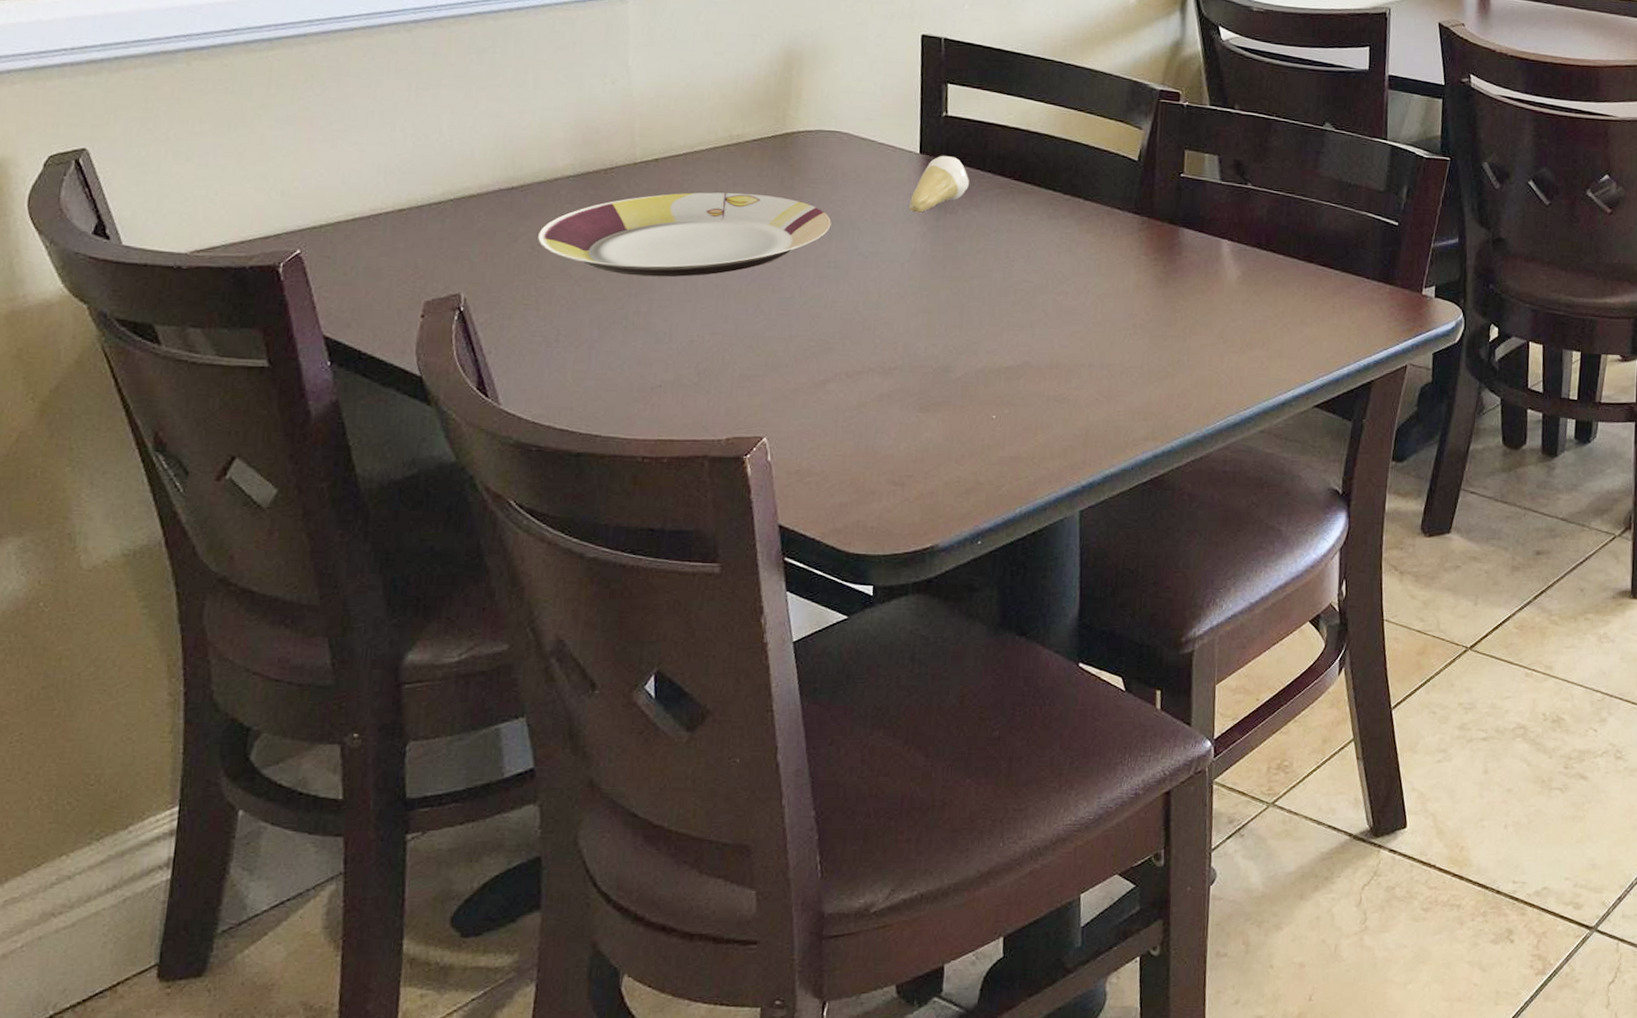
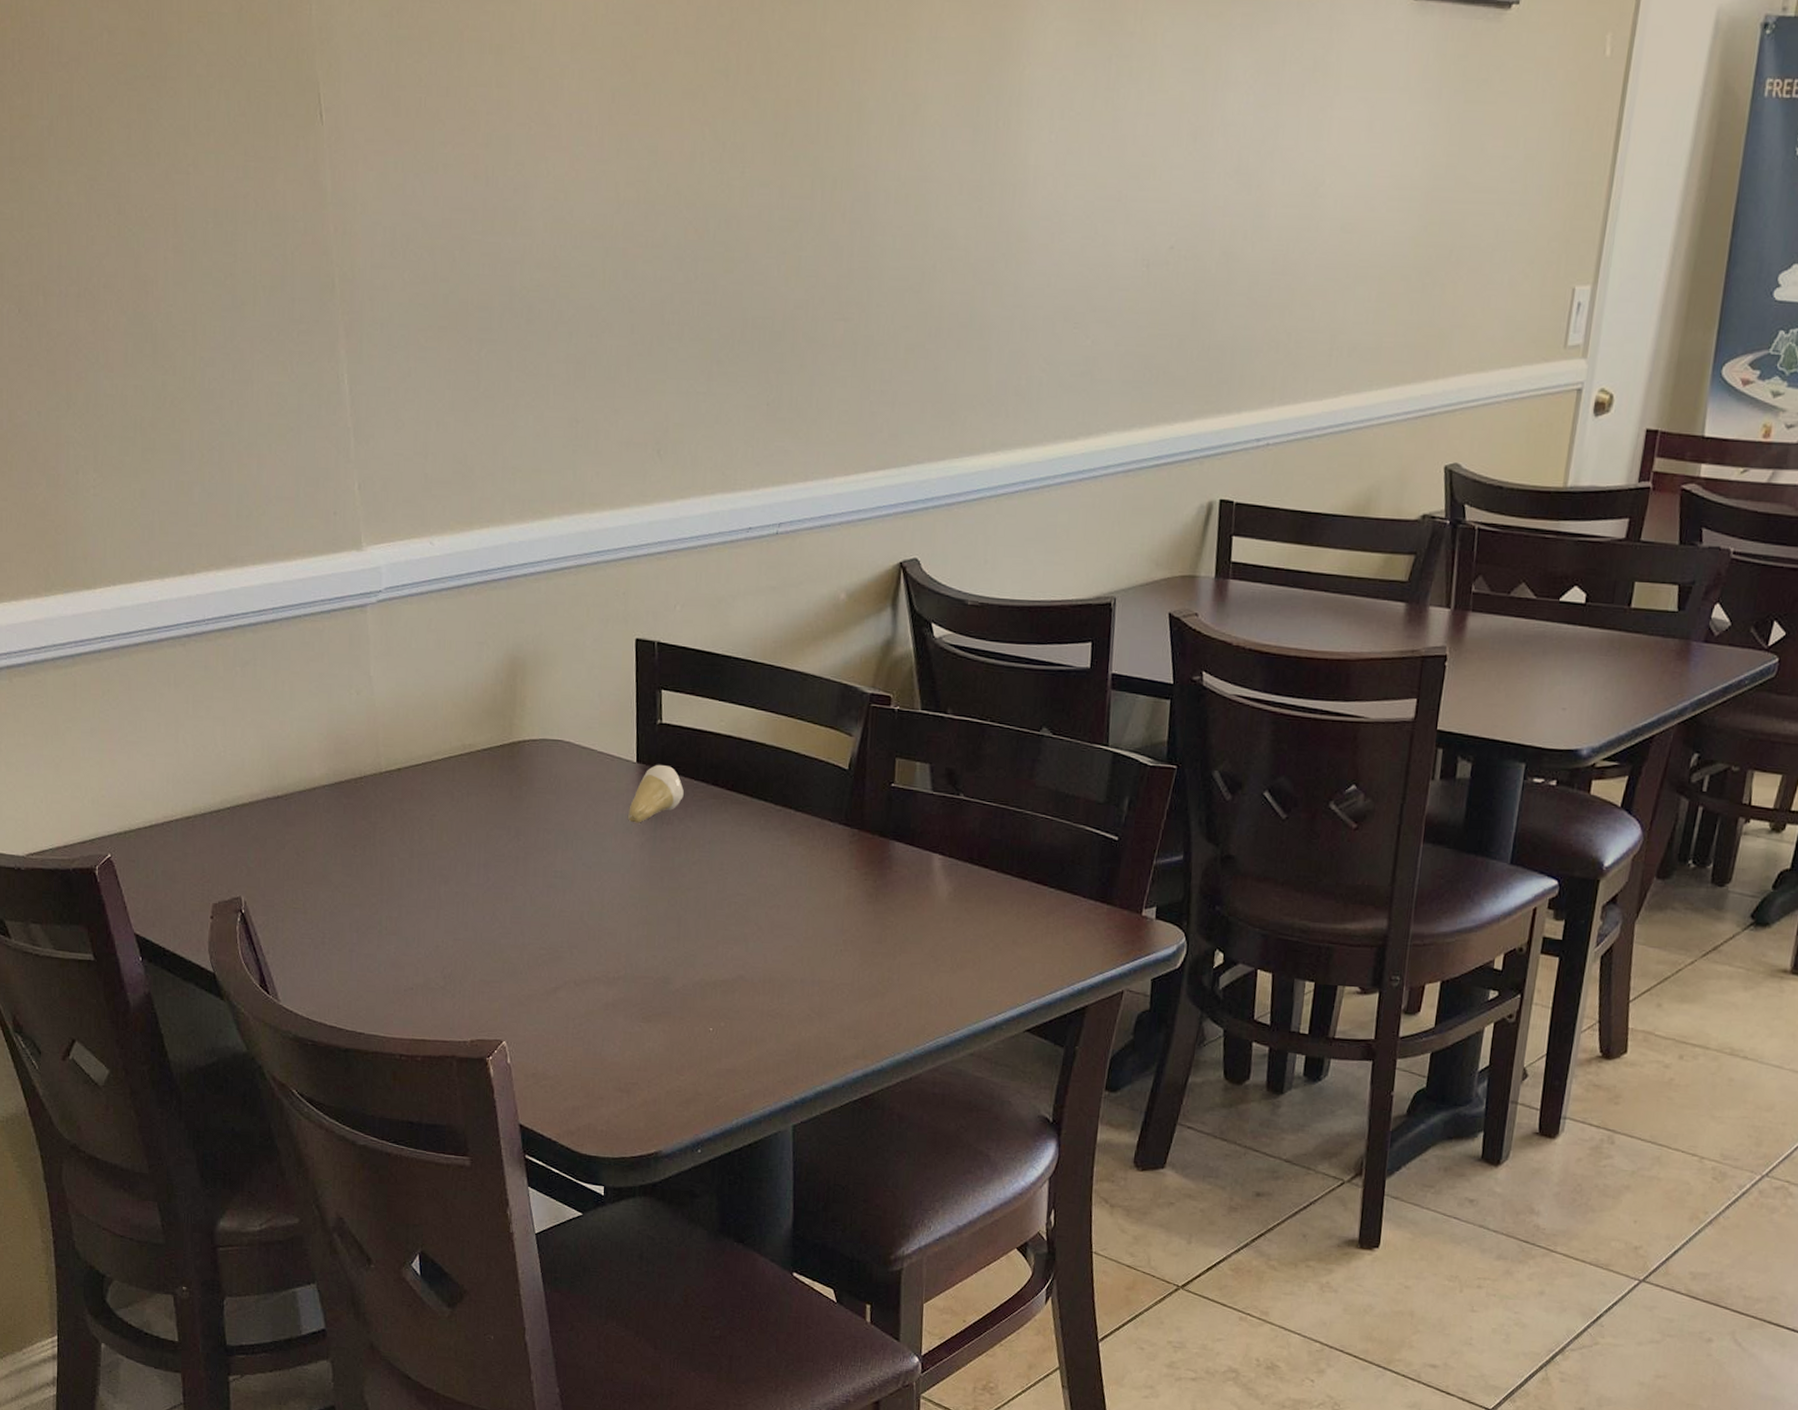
plate: present [538,192,831,277] -> none [302,801,557,885]

